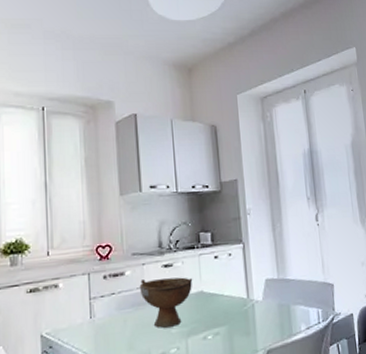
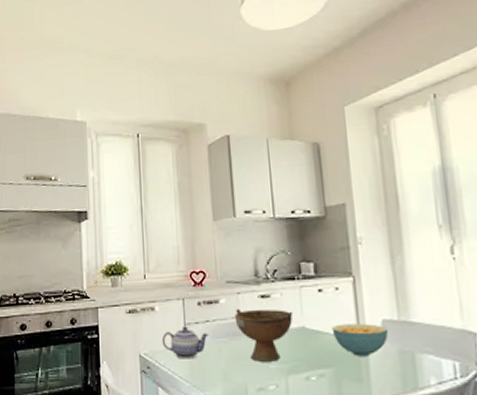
teapot: none [65,300,115,335] -> present [161,326,210,359]
cereal bowl: none [225,283,270,313] -> present [331,324,388,356]

